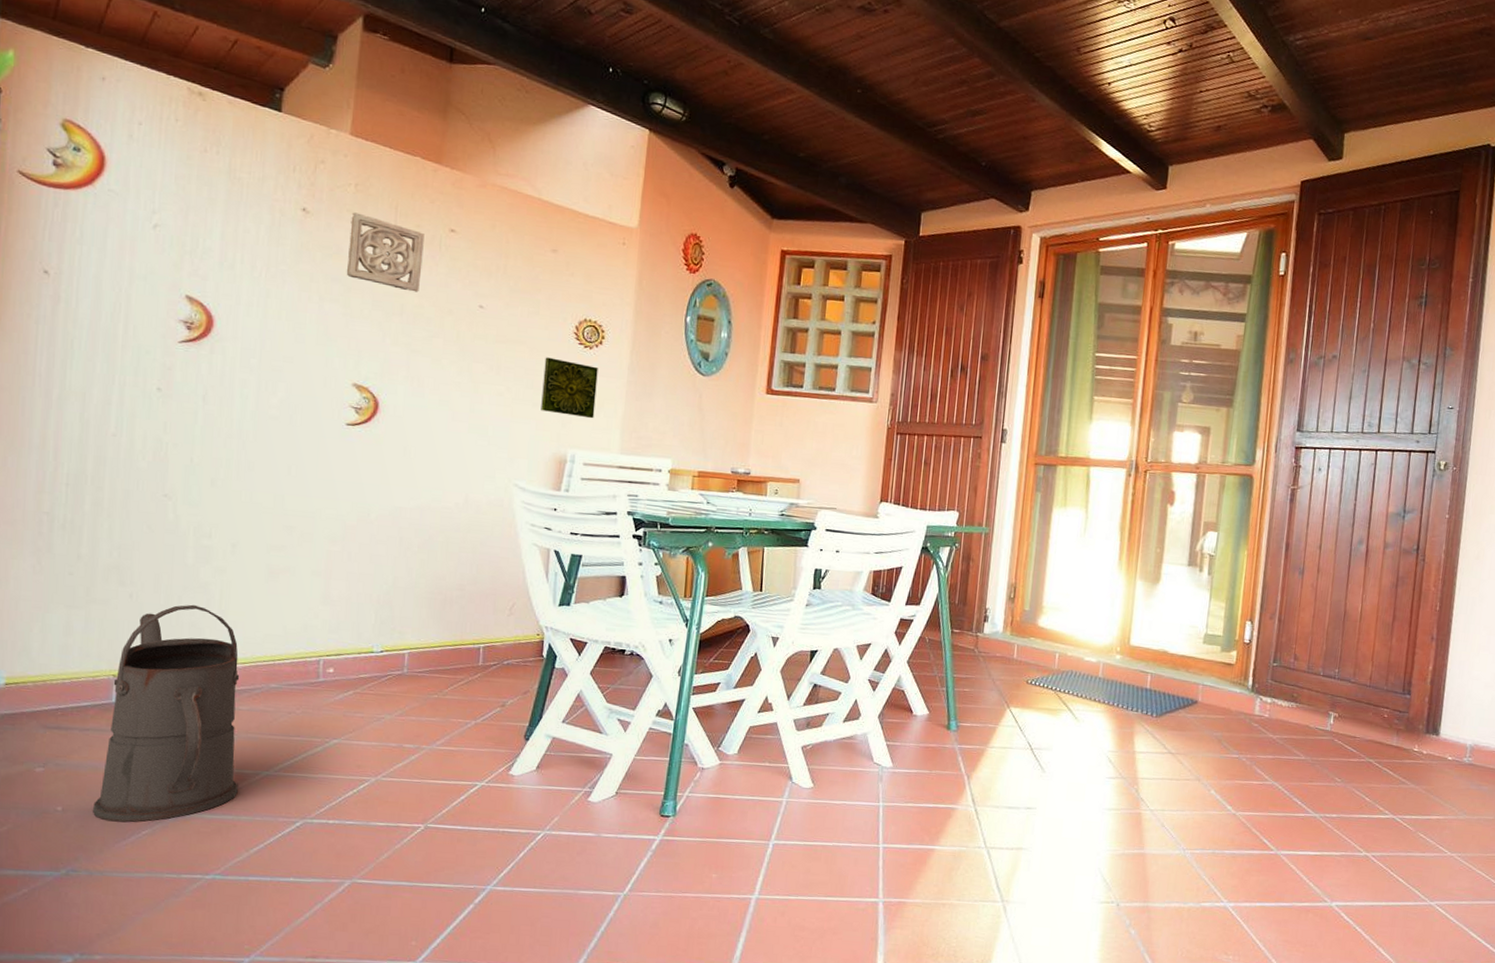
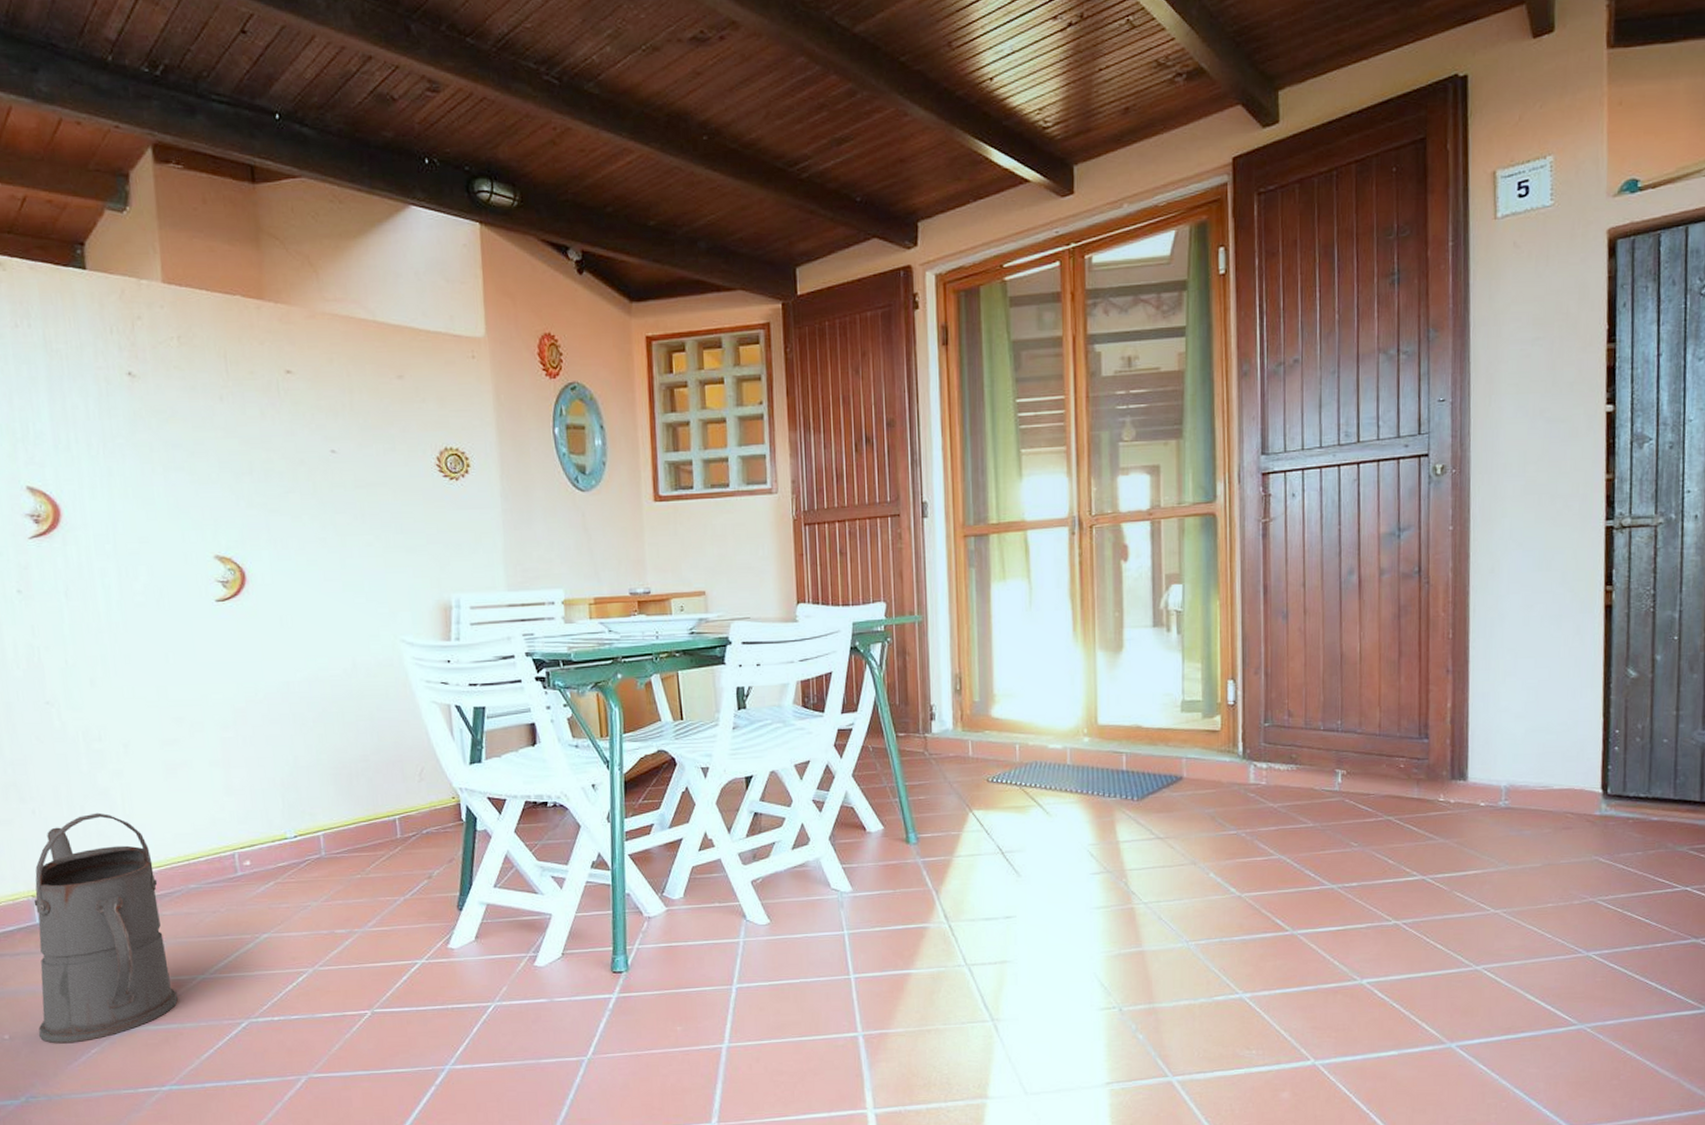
wall ornament: present [346,212,425,292] -> none [180,368,265,446]
decorative tile: present [541,357,598,419] -> none [410,496,473,557]

